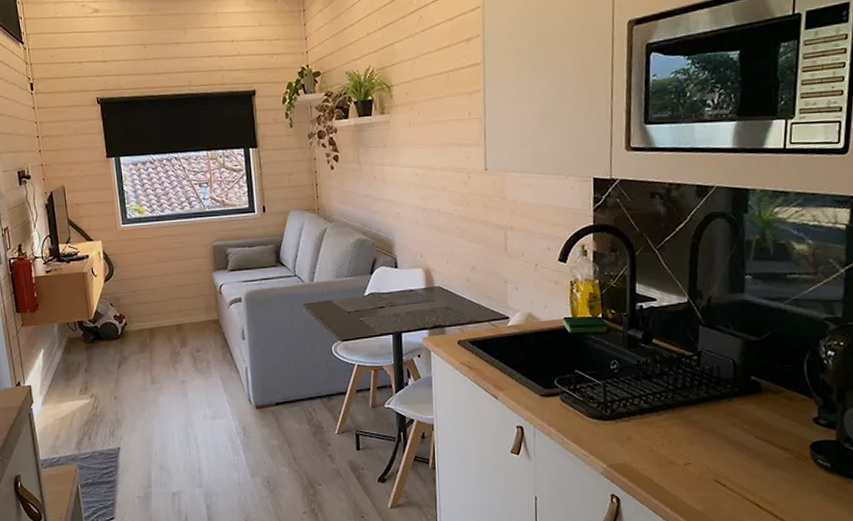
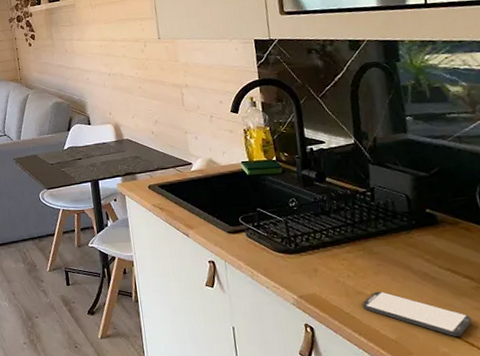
smartphone: none [673,461,780,508] -> present [362,291,473,336]

